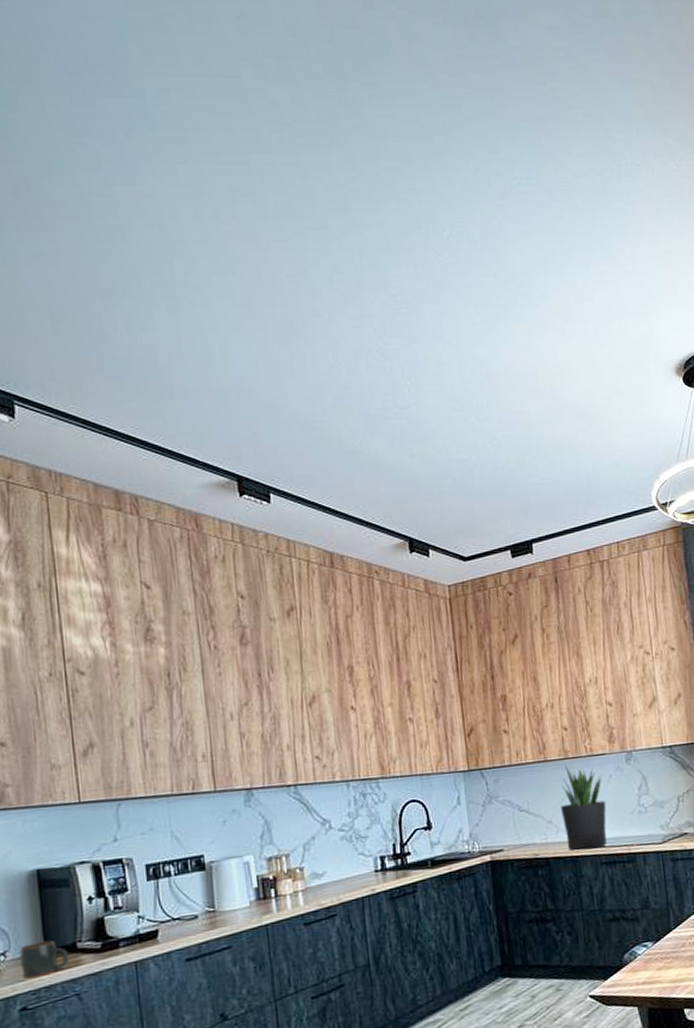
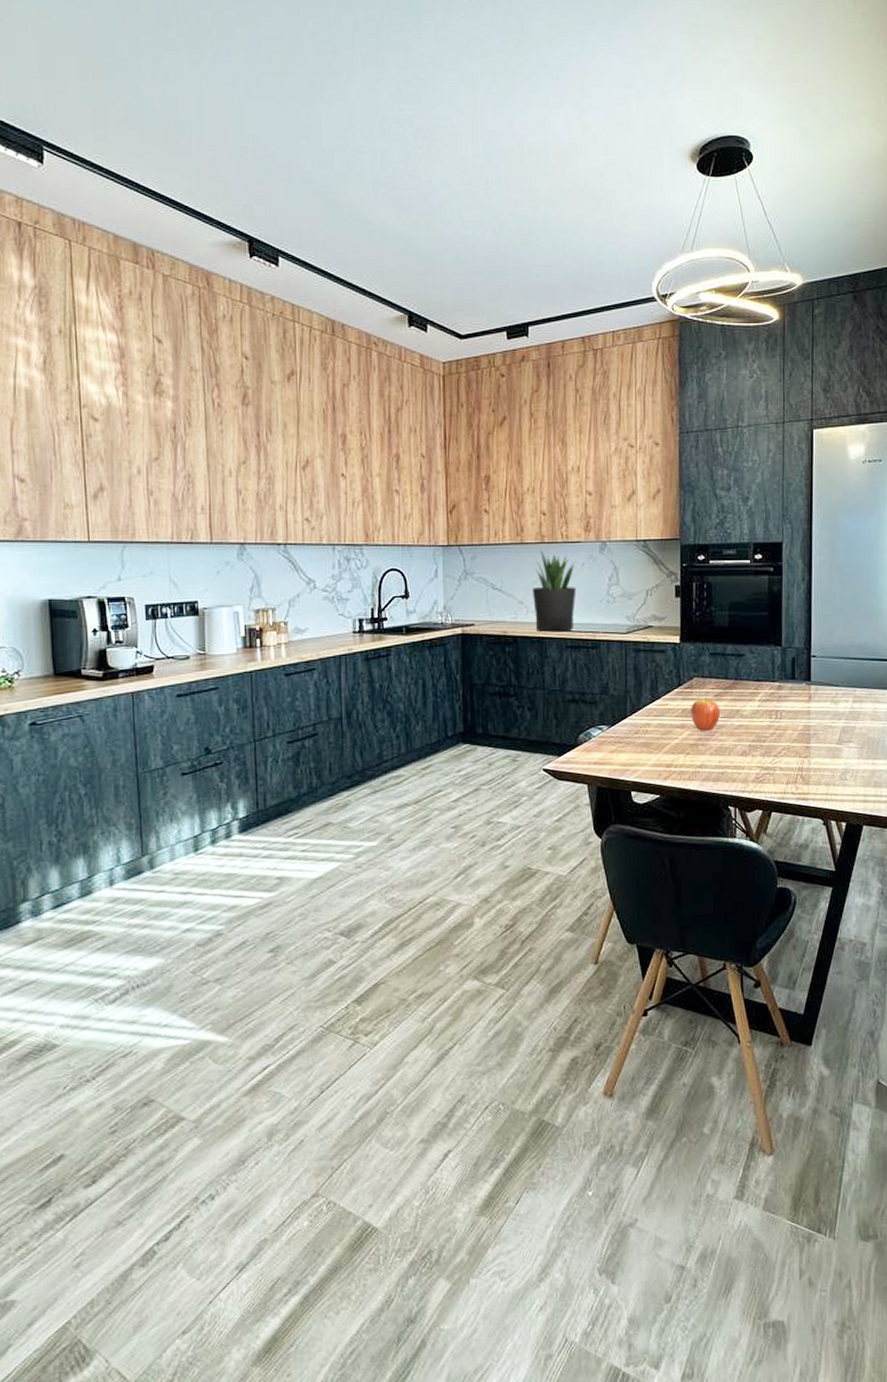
mug: present [19,941,68,979] -> none [31,666,73,698]

